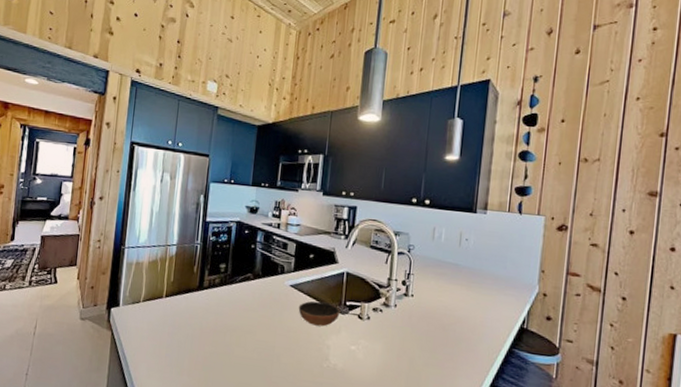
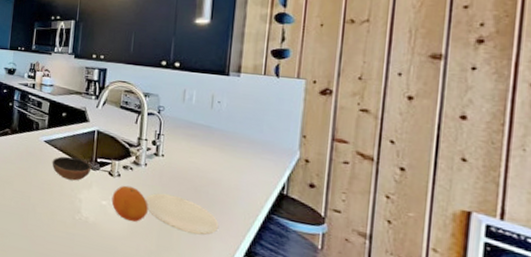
fruit: none [360,328,398,365] -> present [111,185,148,222]
plate: none [394,334,465,374] -> present [145,193,219,235]

